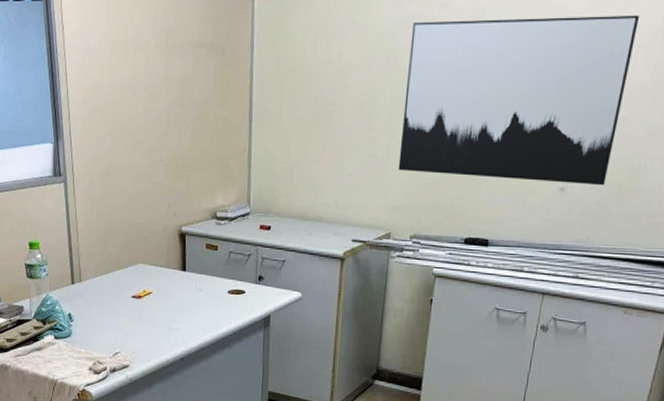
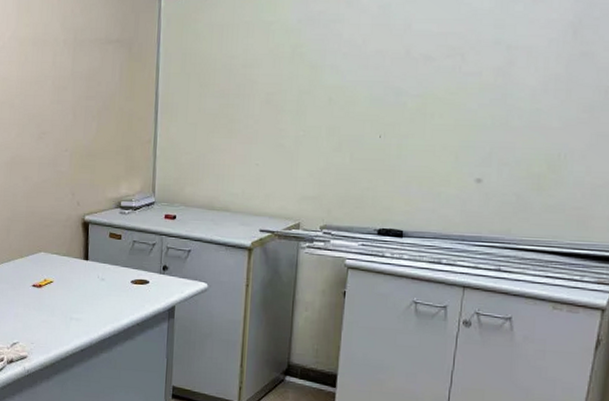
wall art: present [398,15,640,186] -> none [306,11,549,177]

